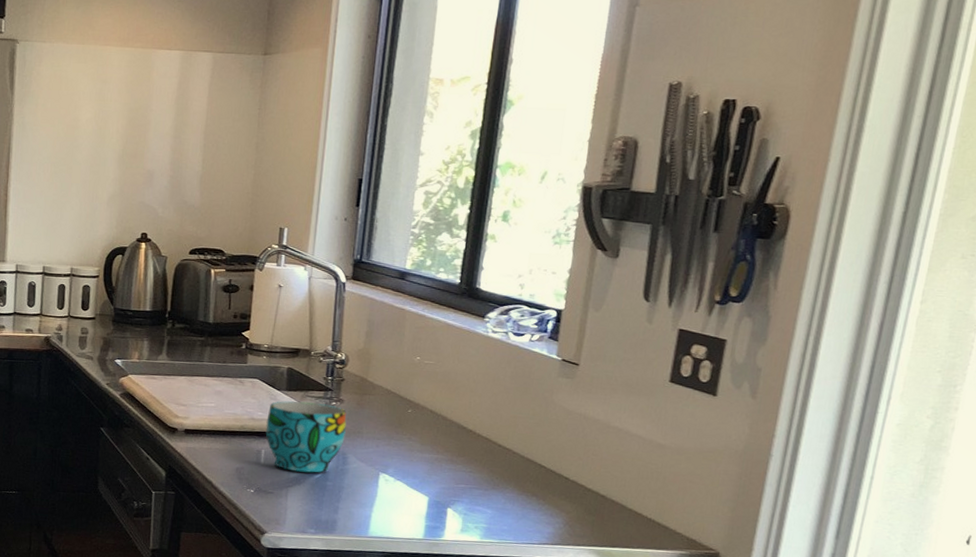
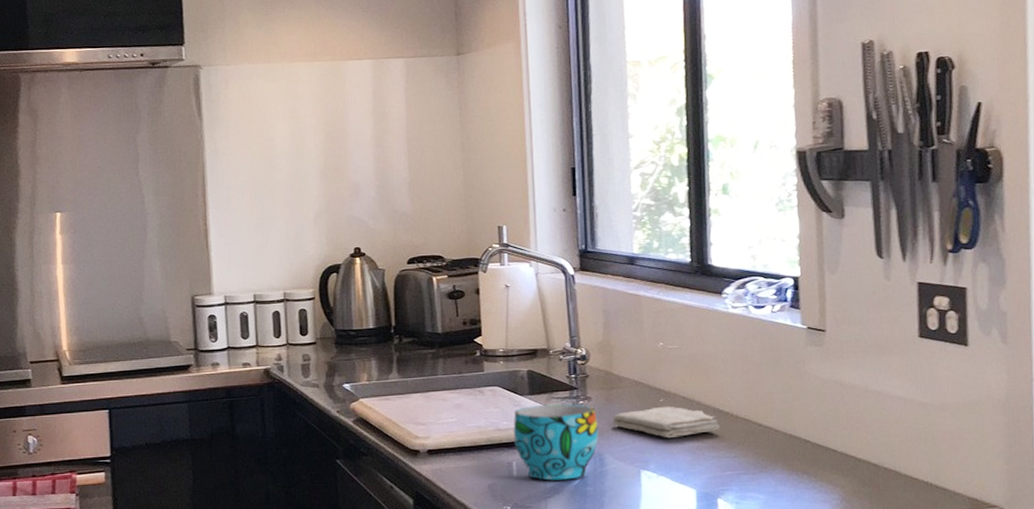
washcloth: none [360,416,462,447] -> present [612,406,720,439]

